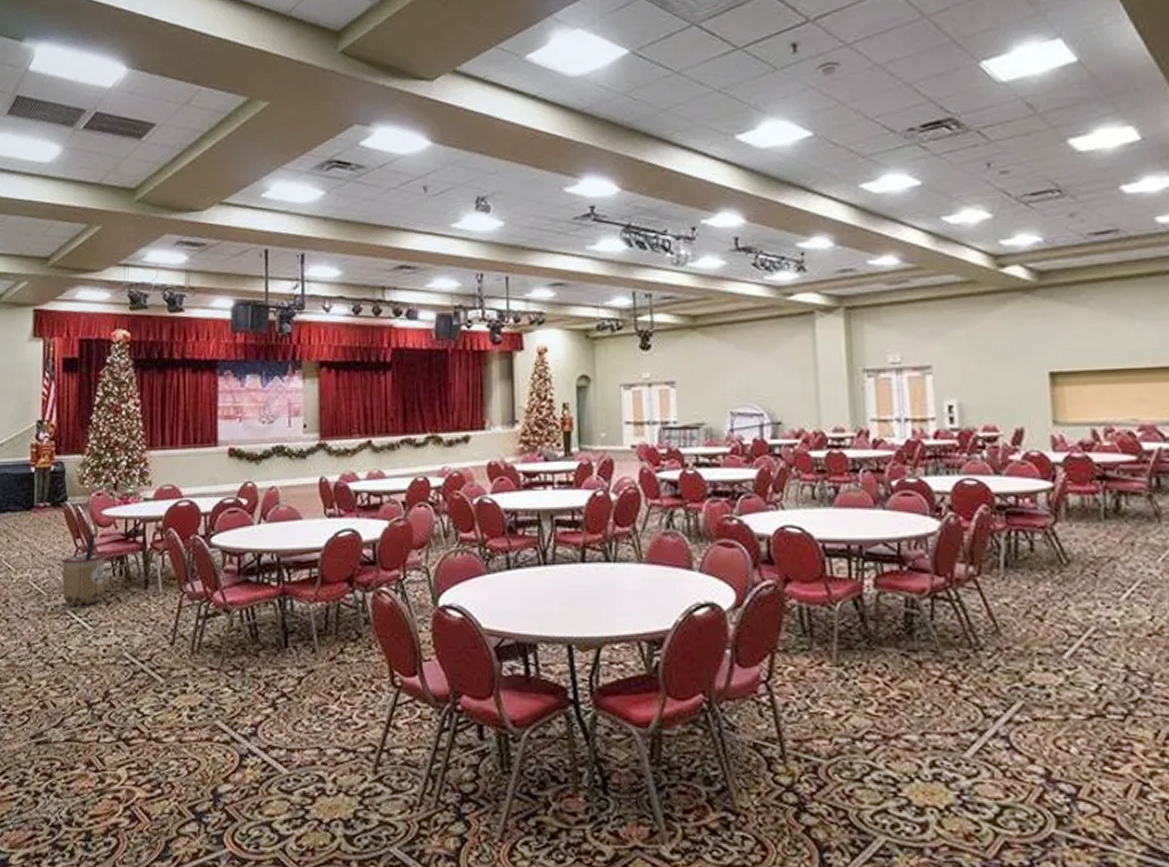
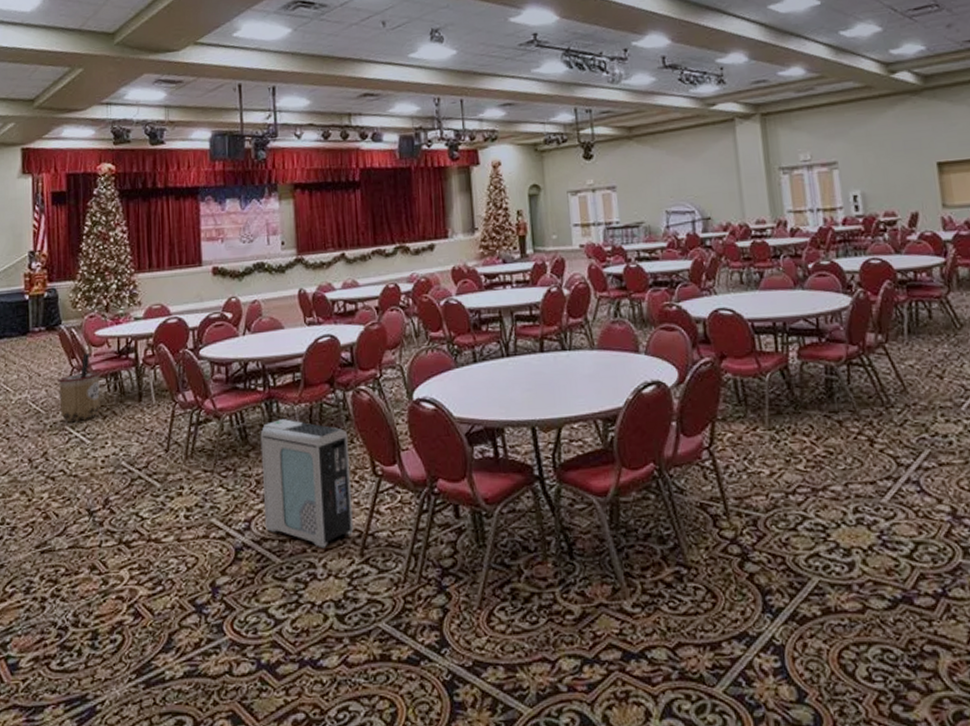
air purifier: none [272,618,368,762] -> present [260,419,354,549]

